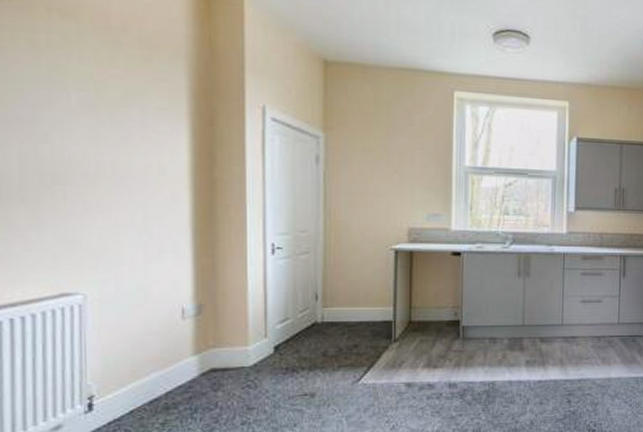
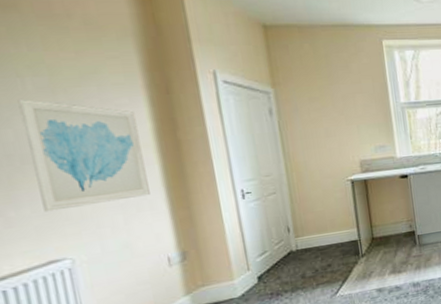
wall art: none [60,113,175,239] -> present [17,98,150,212]

